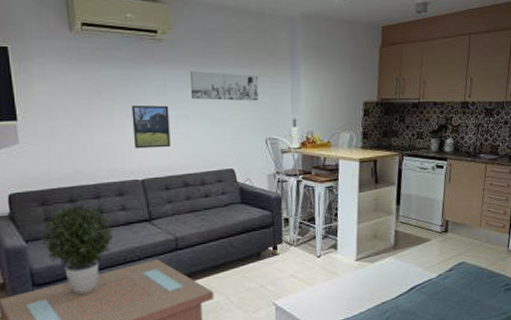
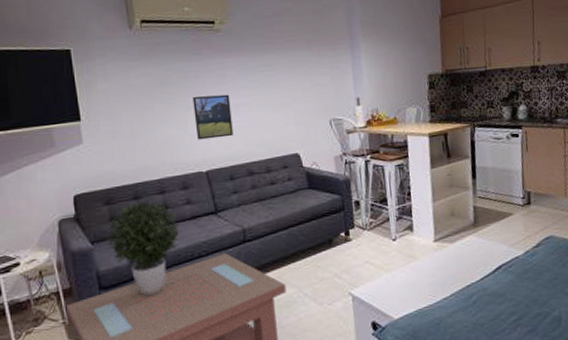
wall art: present [189,70,259,101] -> none [248,56,320,87]

